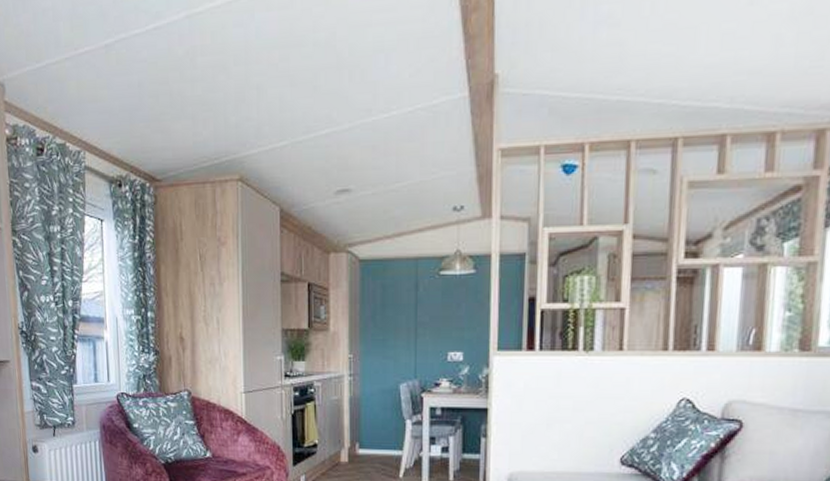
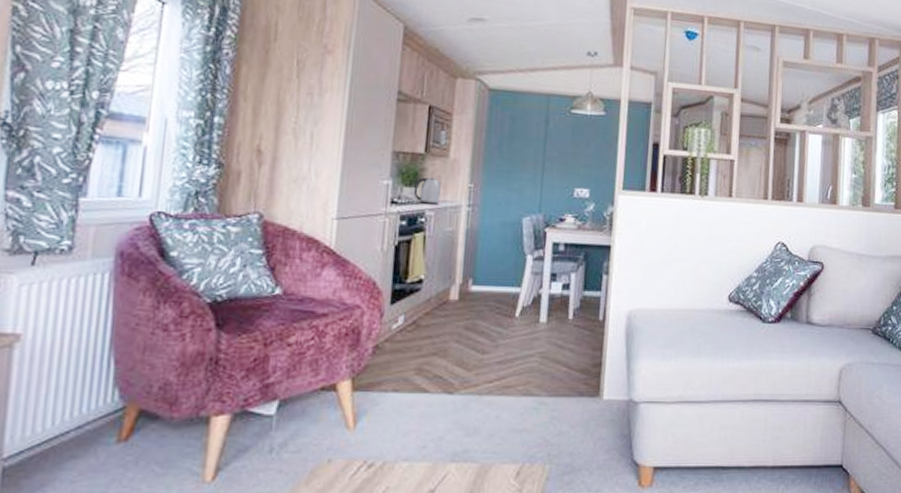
kettle: none [302,350,325,377] -> present [413,177,442,206]

